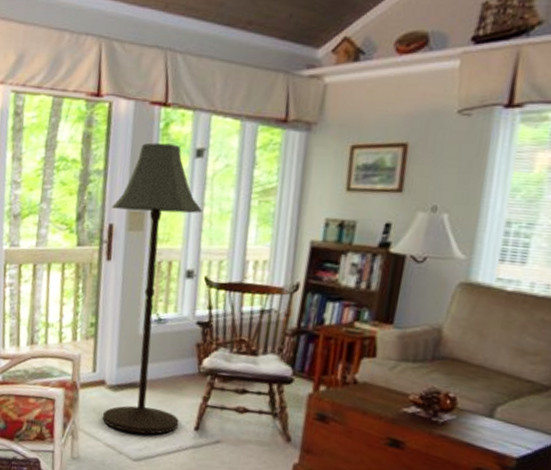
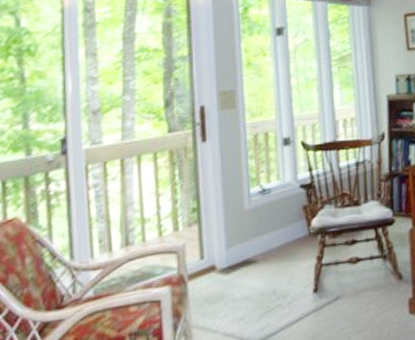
floor lamp: present [102,142,202,435] -> none [201,26,298,315]

